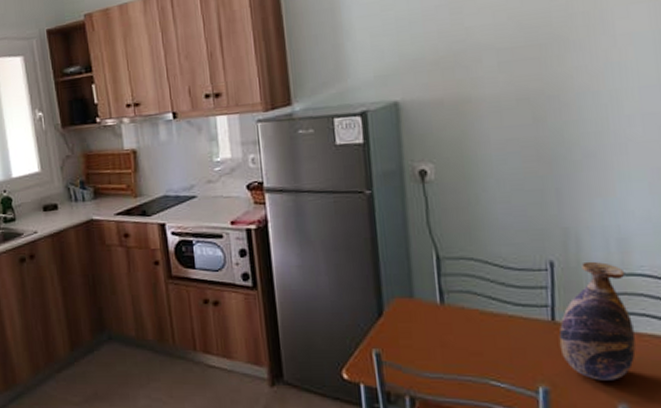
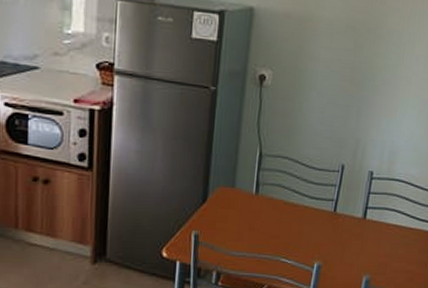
vase: present [558,261,636,380] -> none [335,167,389,258]

